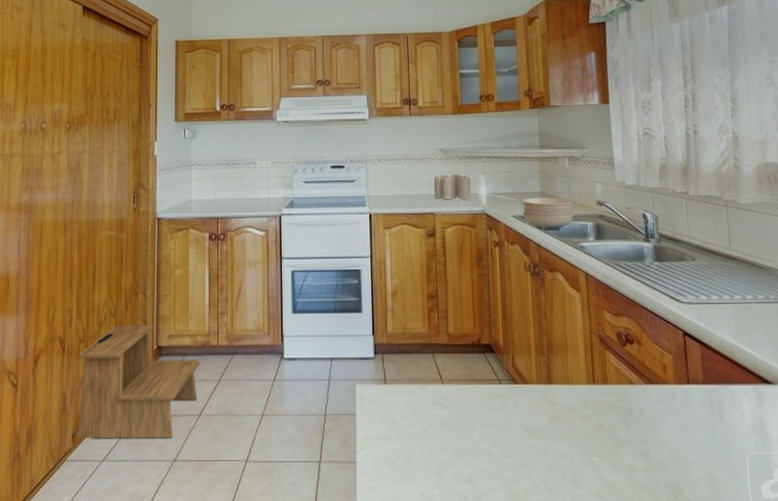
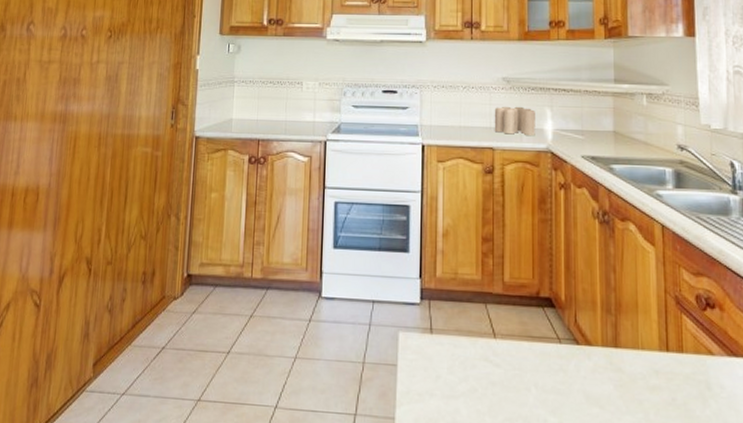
step stool: present [75,325,200,439] -> none [96,248,232,376]
bowl: present [521,197,574,230] -> none [591,136,651,174]

